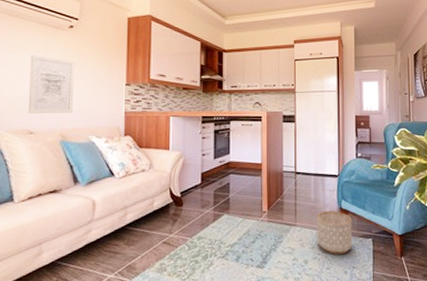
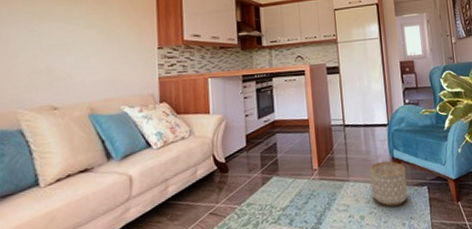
wall art: present [28,54,74,115] -> none [49,23,102,89]

